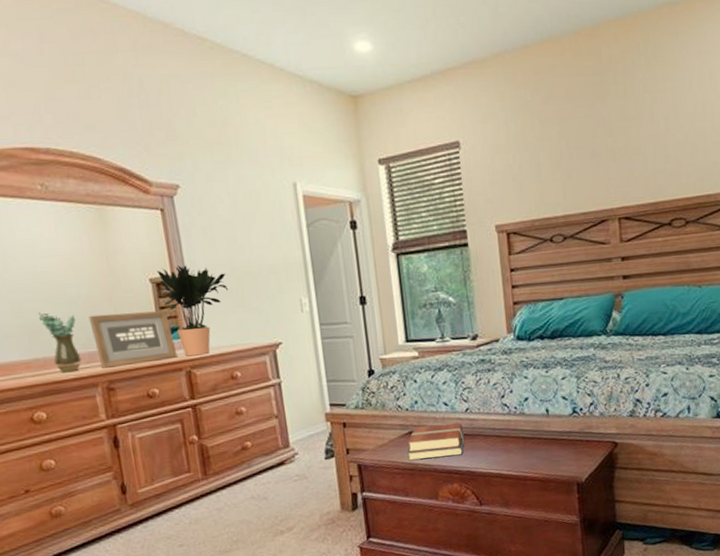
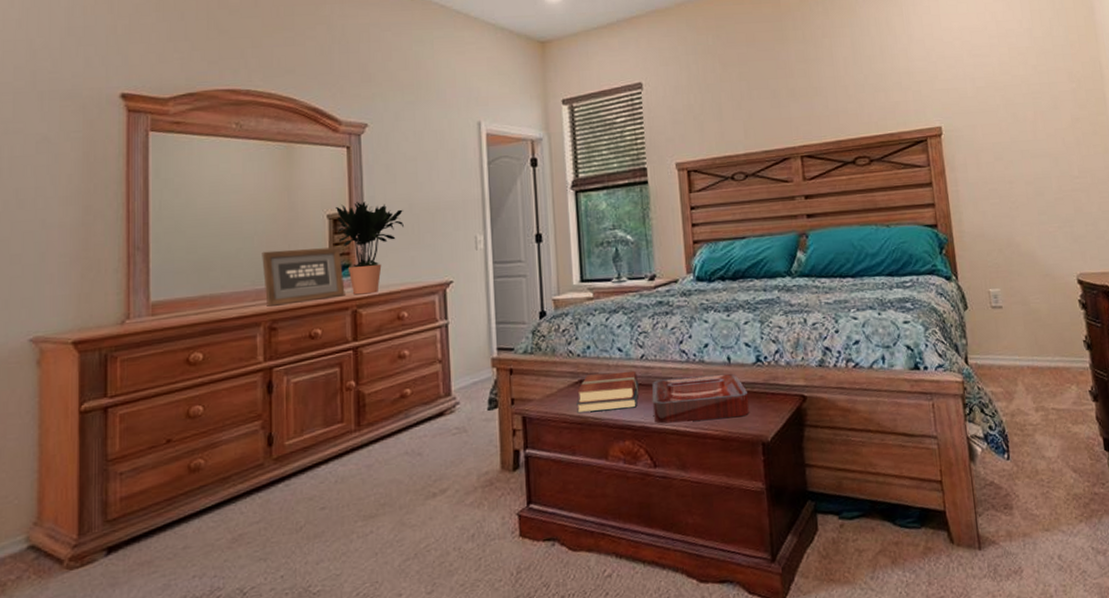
vase: present [39,313,82,373] -> none [213,248,249,311]
decorative tray: none [476,423,566,469] -> present [652,373,750,424]

